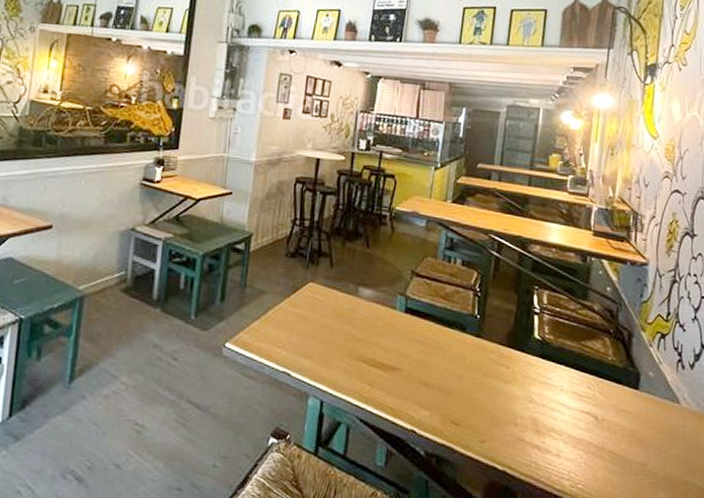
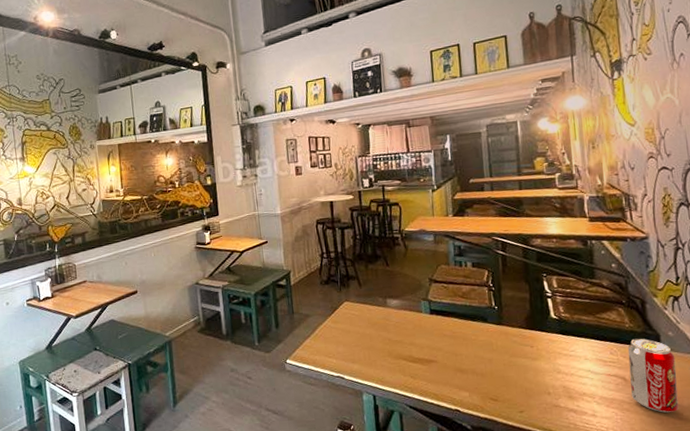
beverage can: none [599,374,651,462] -> present [627,338,679,413]

